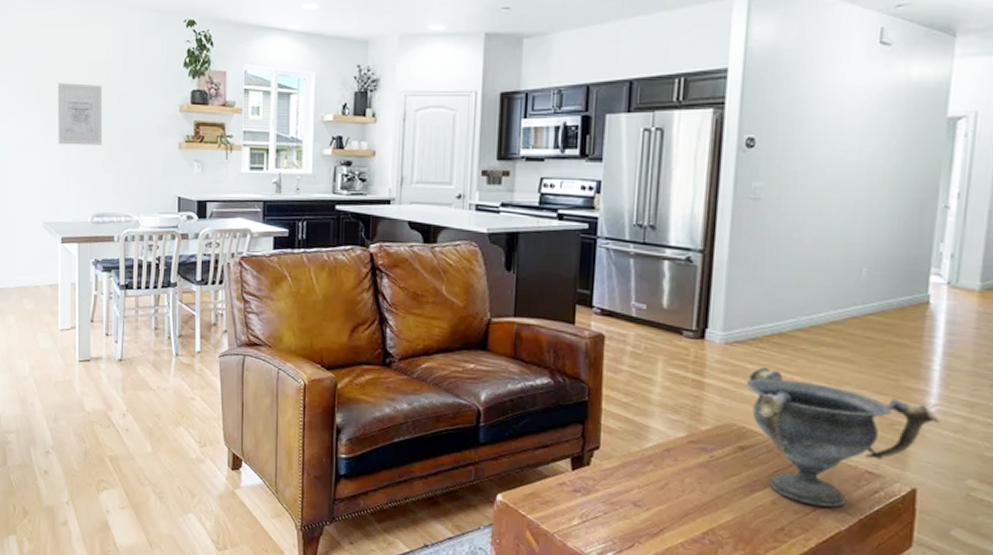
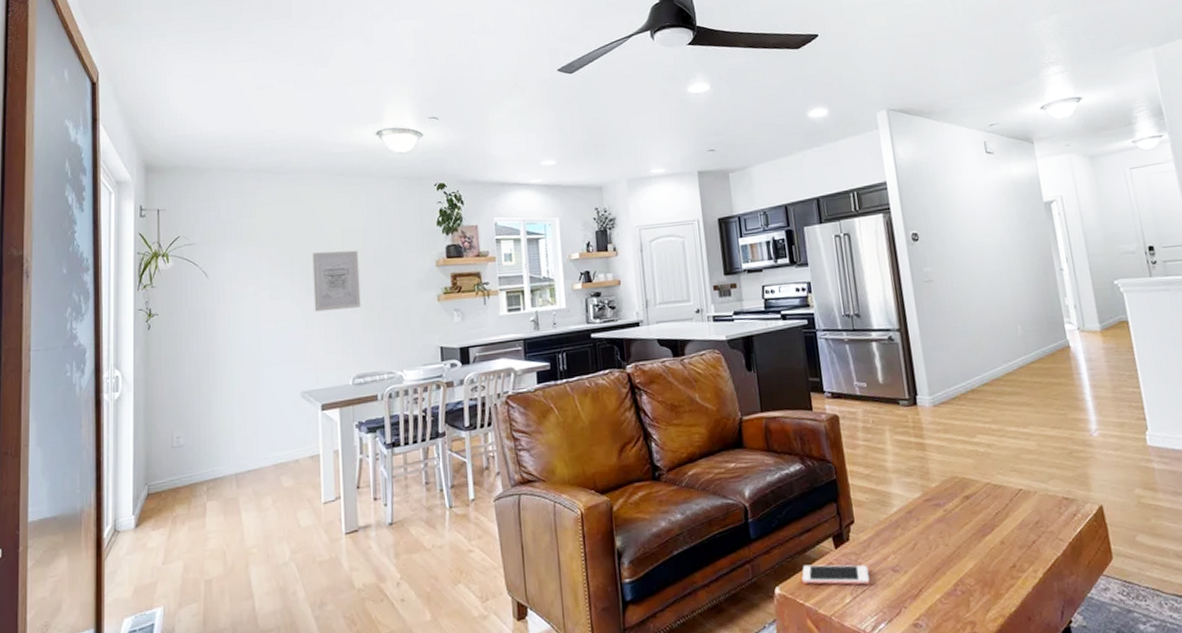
cell phone: none [528,479,606,512] -> present [801,564,870,585]
decorative bowl: present [745,366,941,508] -> none [956,421,1104,538]

